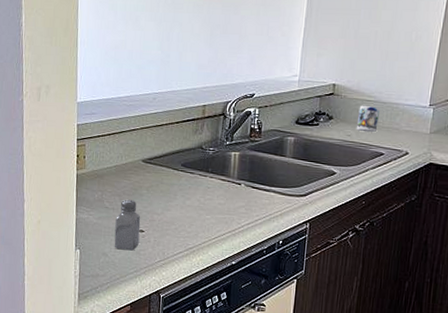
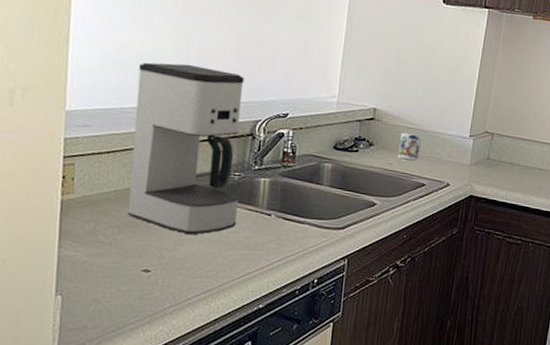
saltshaker: present [114,199,141,251] -> none [109,232,147,295]
coffee maker: none [125,56,216,201] -> present [127,62,244,234]

